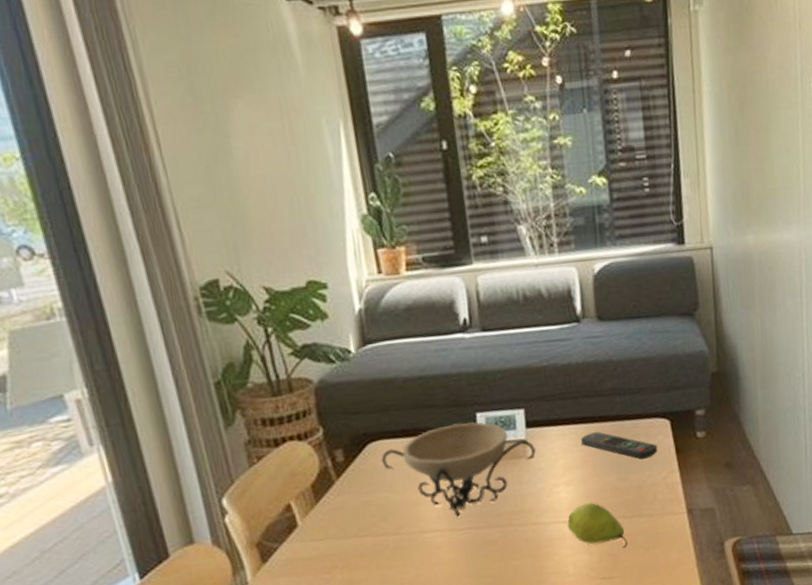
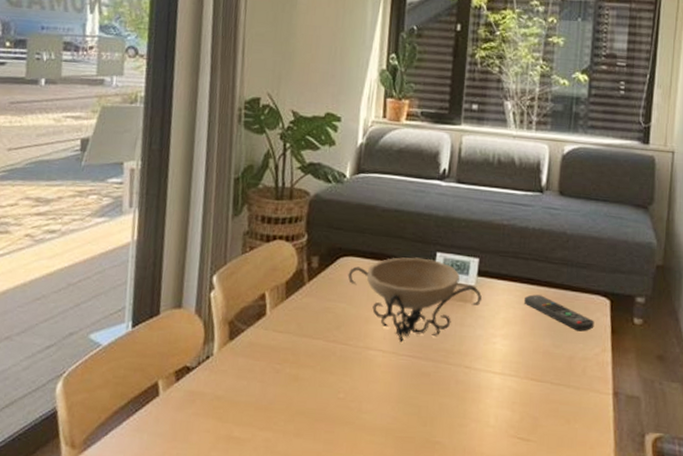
fruit: present [567,502,628,548] -> none [497,360,550,413]

